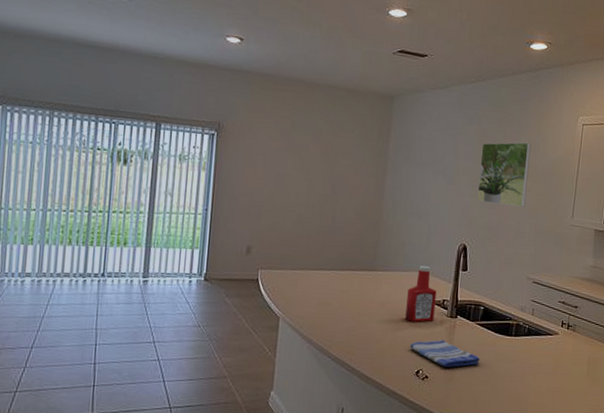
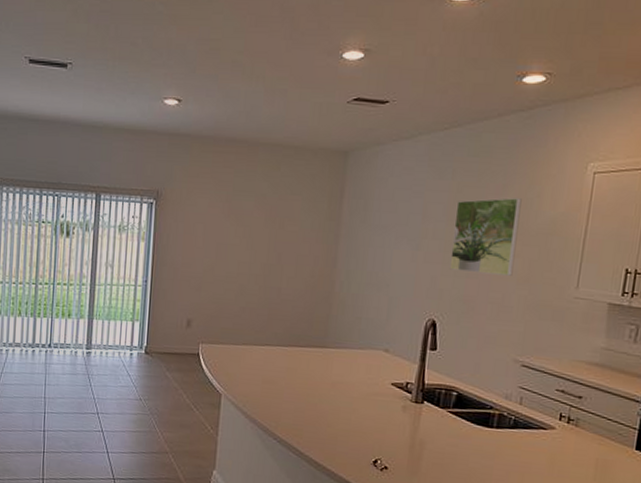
ketchup bottle: present [405,266,437,322] -> none [361,343,399,407]
dish towel: present [410,340,480,367] -> none [366,427,452,459]

